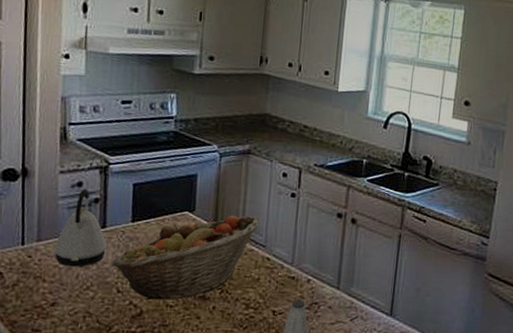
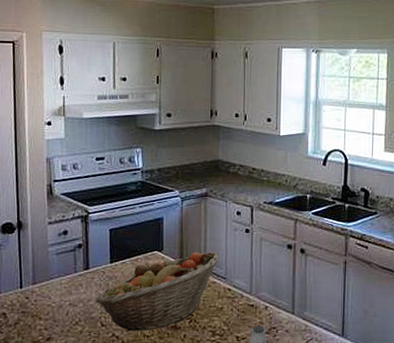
kettle: present [54,189,108,267] -> none [47,236,91,305]

